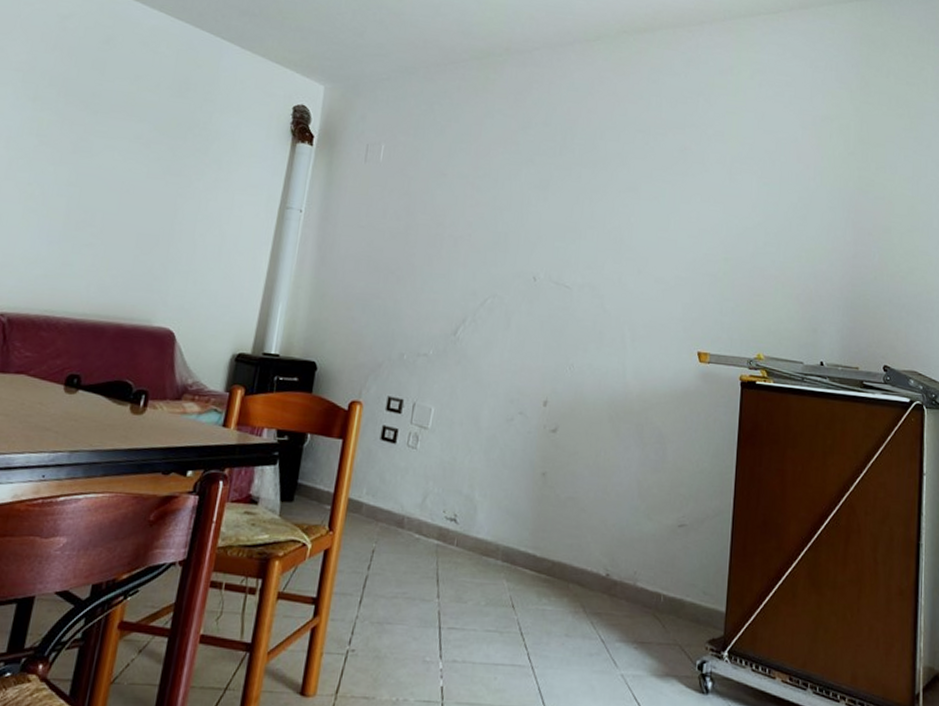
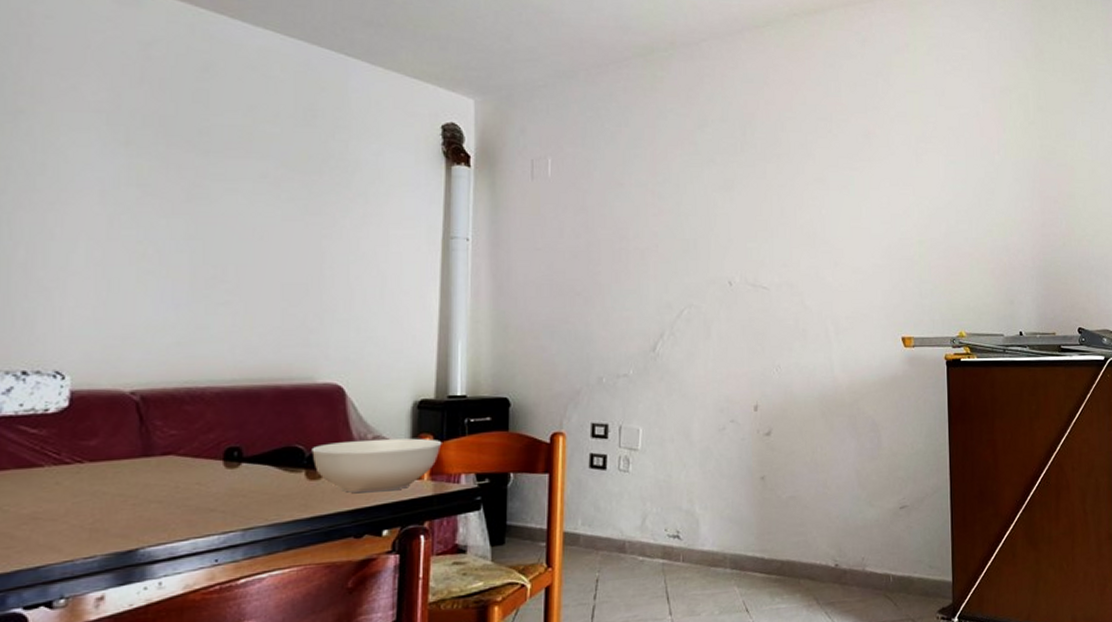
bowl: none [138,382,252,435] -> present [312,438,442,493]

